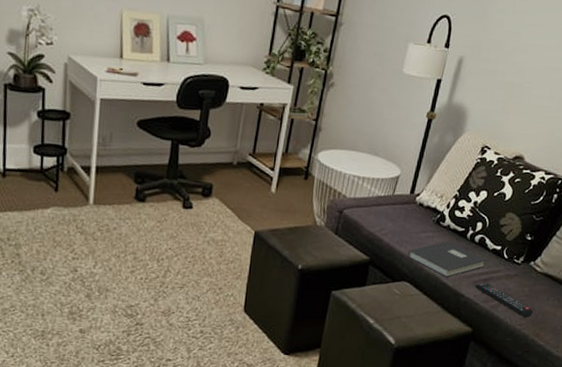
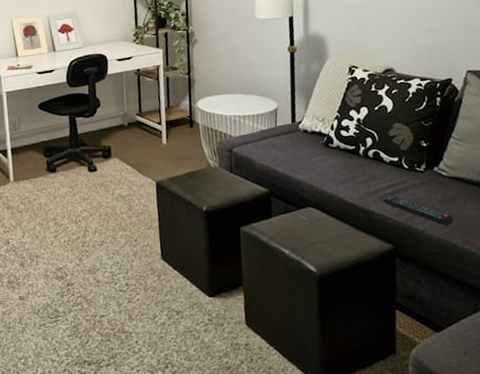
book: present [407,241,488,277] -> none [304,161,388,196]

